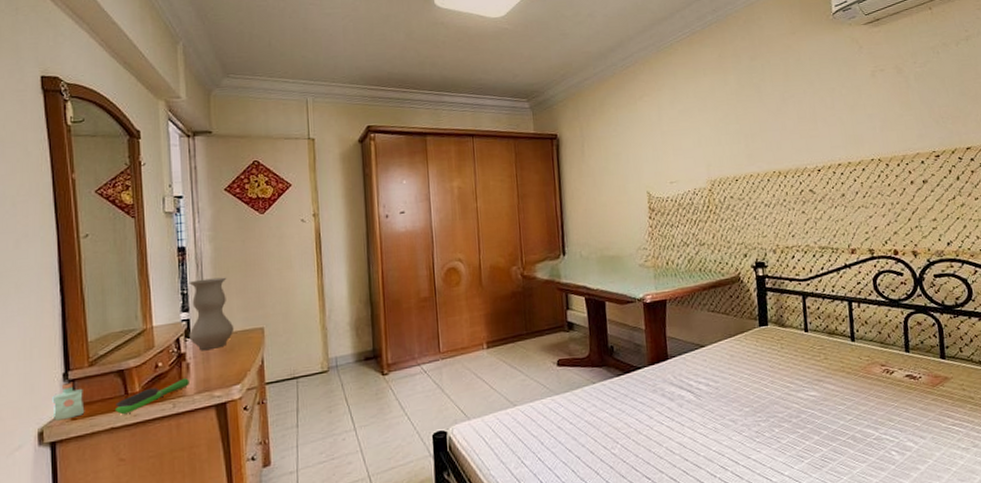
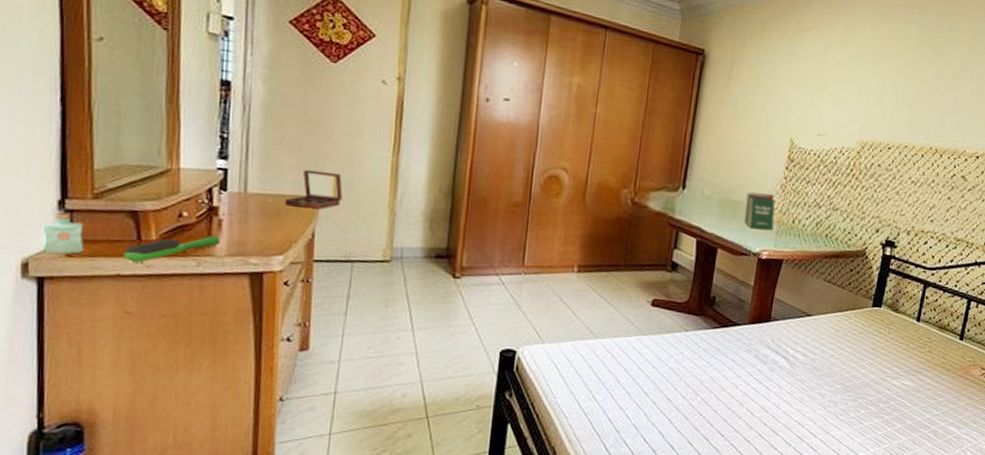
vase: present [189,277,234,350] -> none [225,124,283,210]
jewelry box: none [236,303,282,341] -> present [284,169,343,210]
books: none [620,244,650,278] -> present [744,192,775,231]

